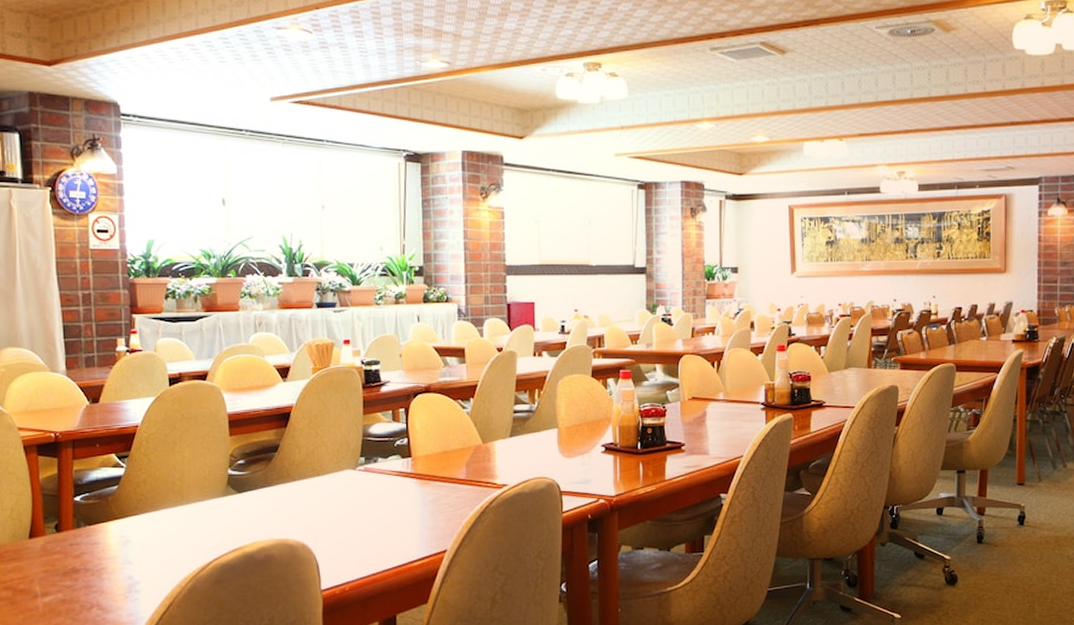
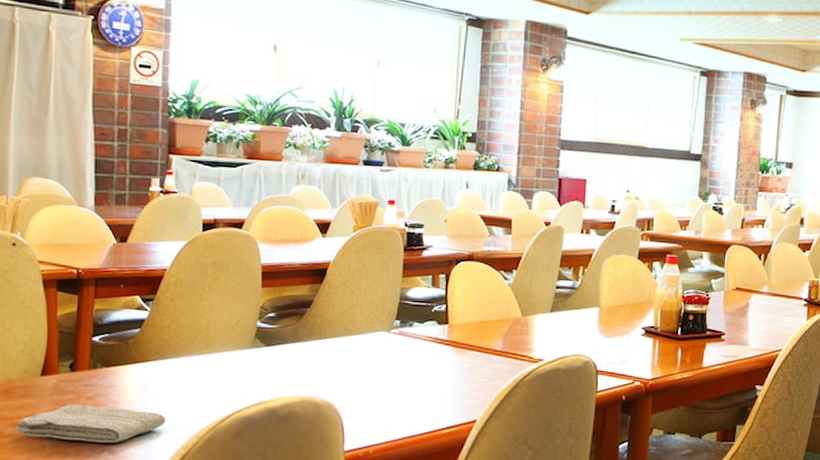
washcloth: none [9,563,149,599] -> present [15,403,166,443]

